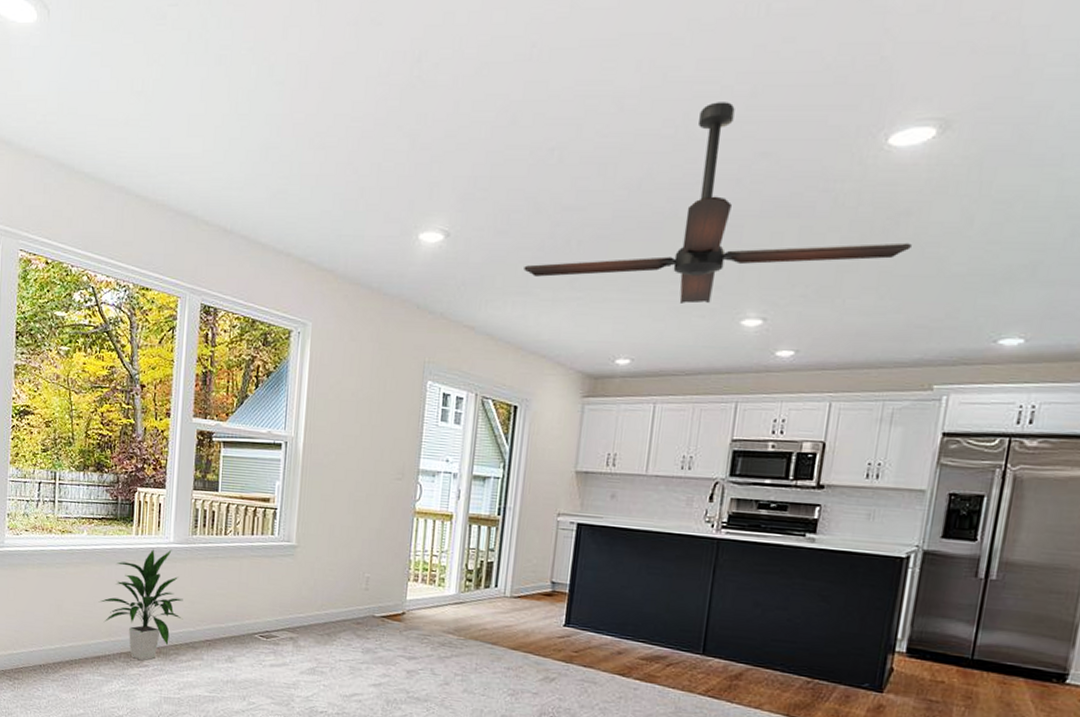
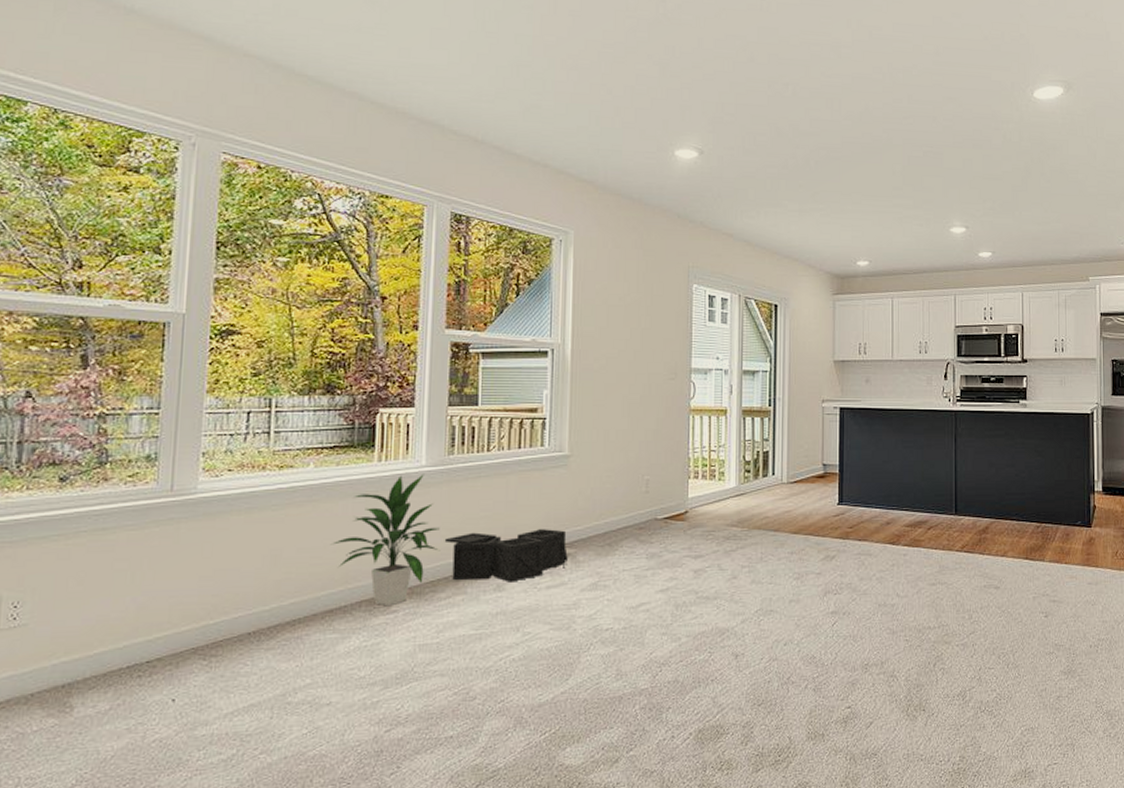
storage bin: none [186,607,291,656] -> present [444,528,569,582]
ceiling fan: present [524,102,911,304] -> none [772,56,1060,215]

